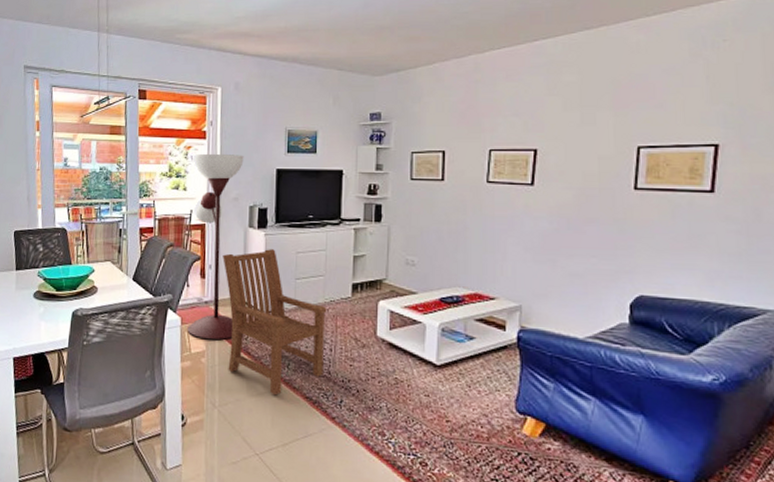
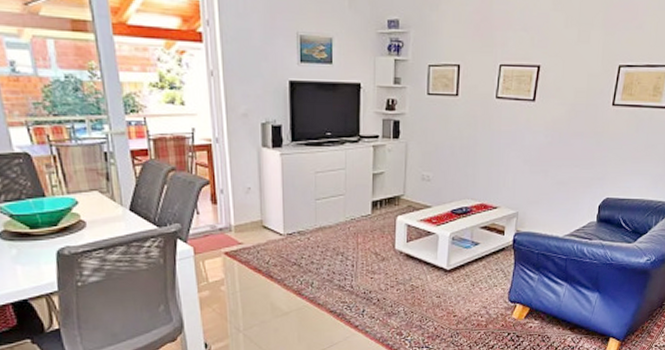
floor lamp: present [187,153,244,339] -> none [188,60,253,266]
armchair: present [222,249,327,396] -> none [235,170,348,314]

